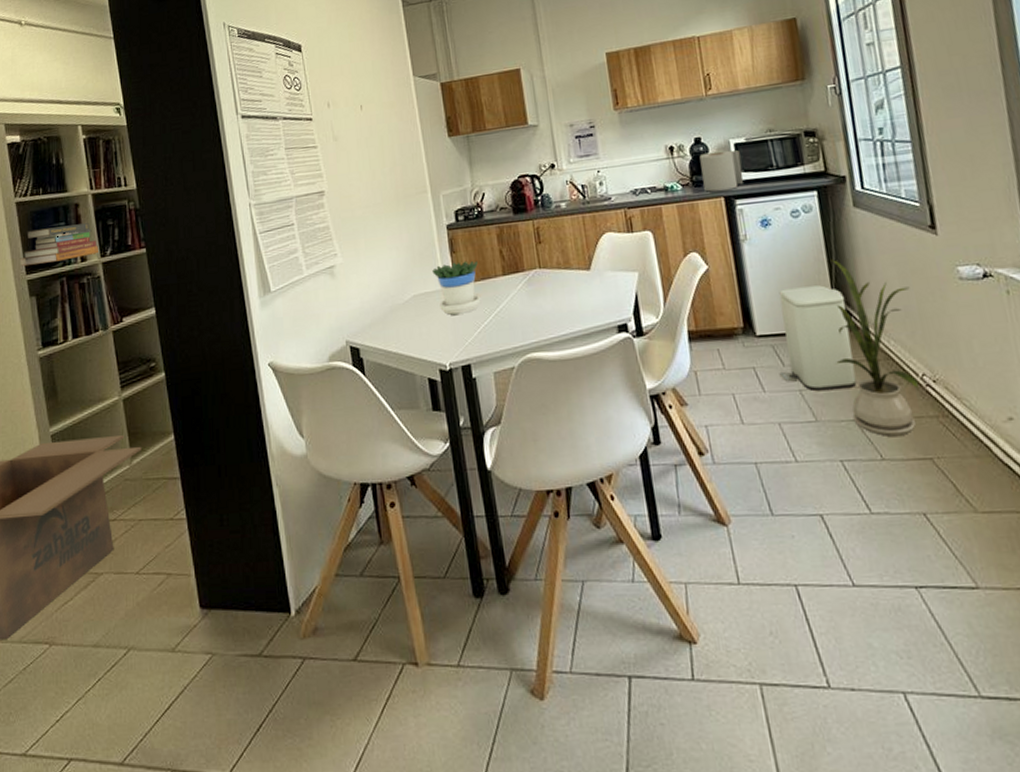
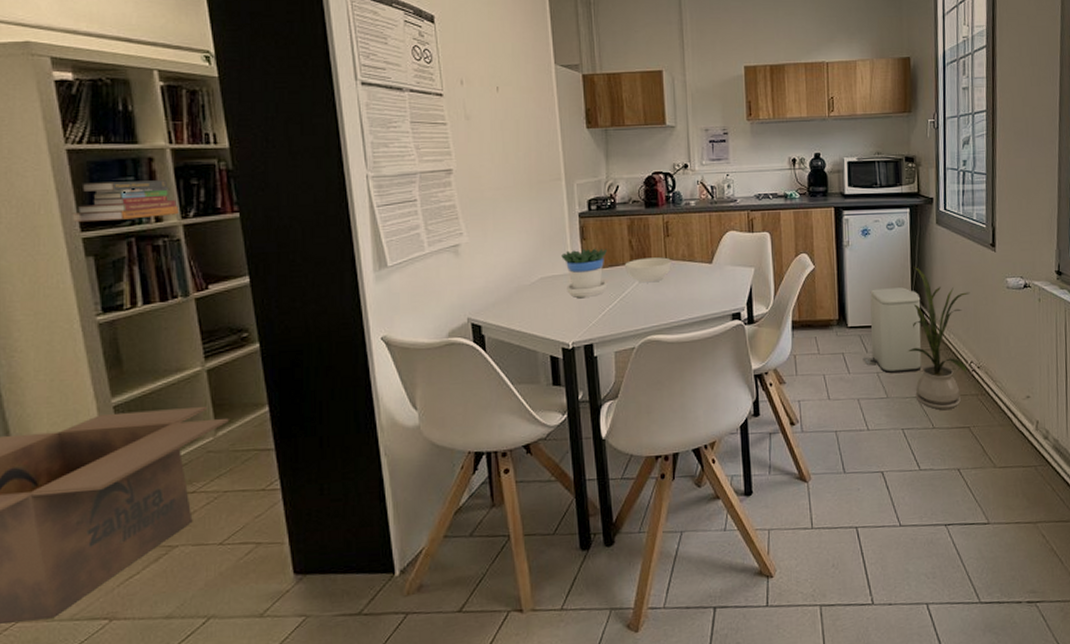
bowl: none [496,266,547,296] -> present [624,257,673,283]
paper towel roll: present [699,150,744,193] -> none [817,167,852,203]

